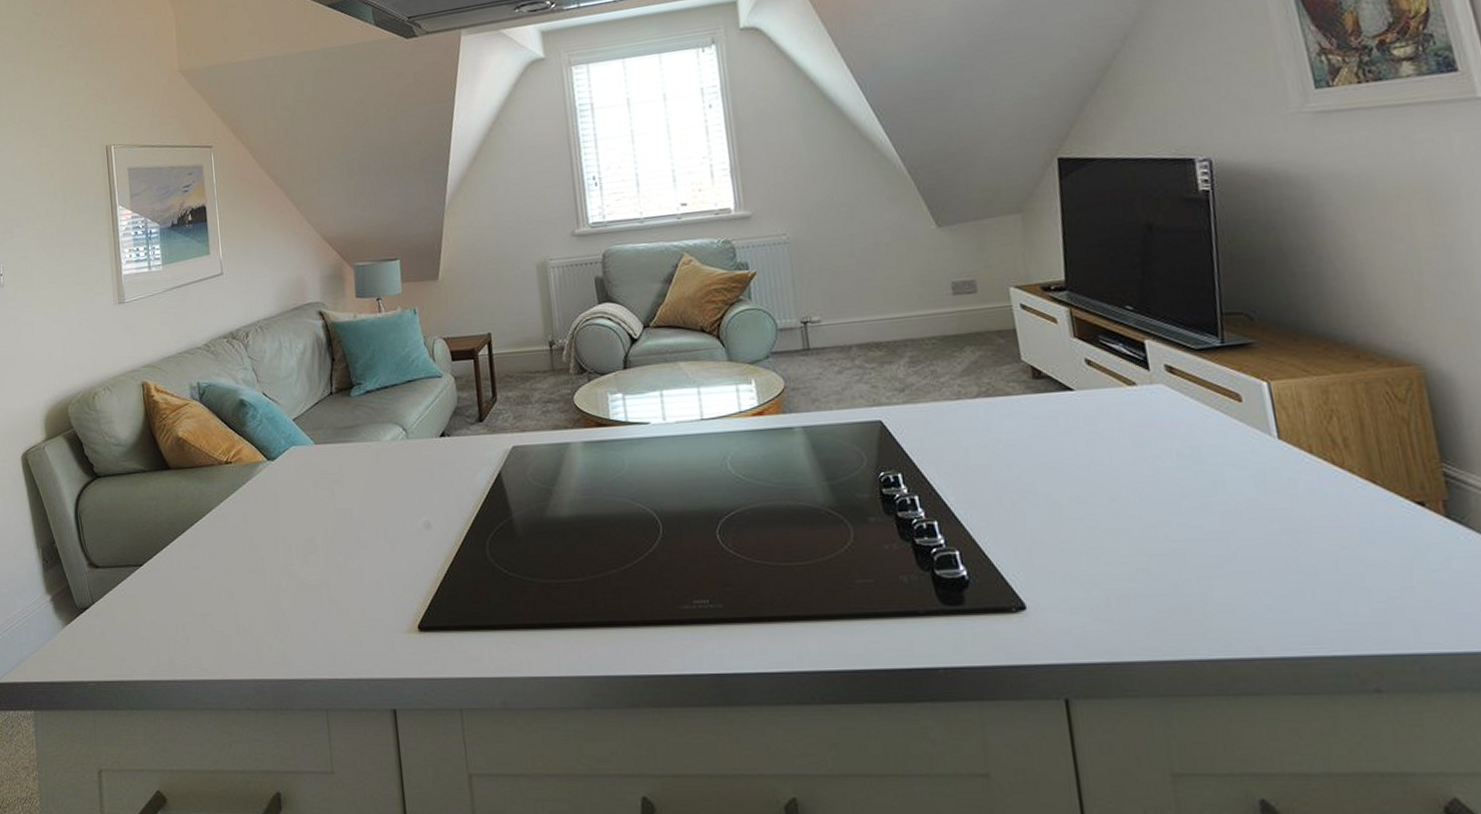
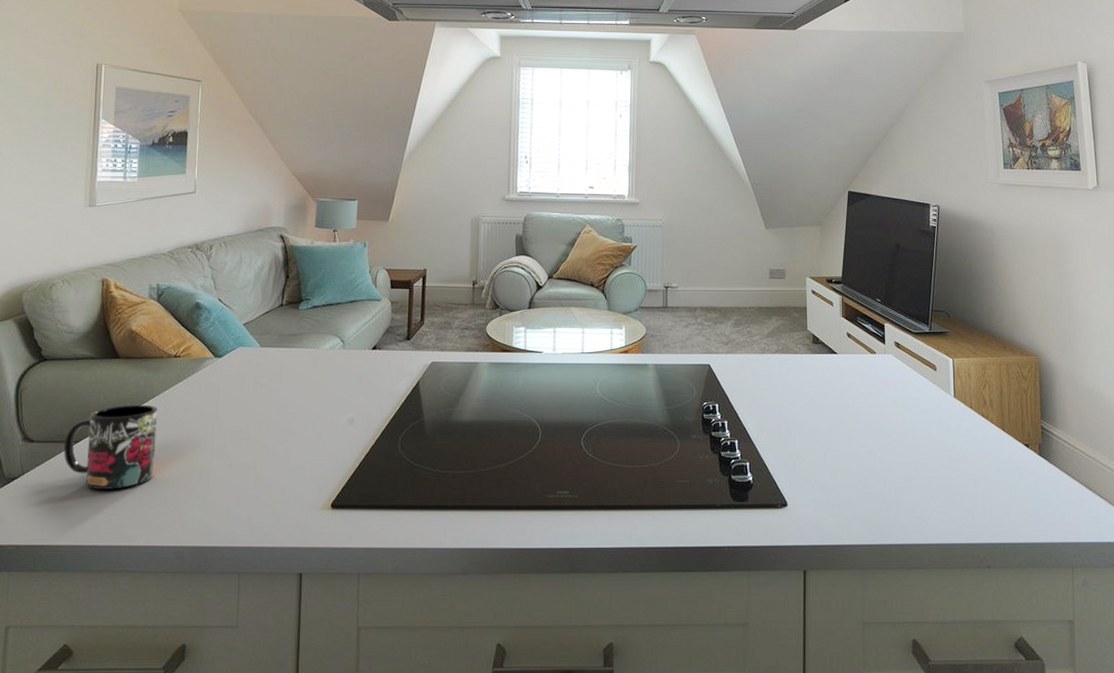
mug: none [128,519,223,617] -> present [64,404,158,489]

